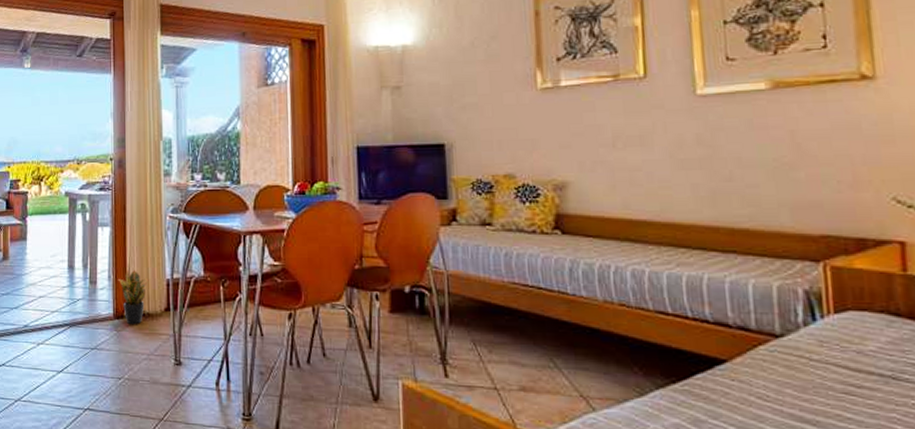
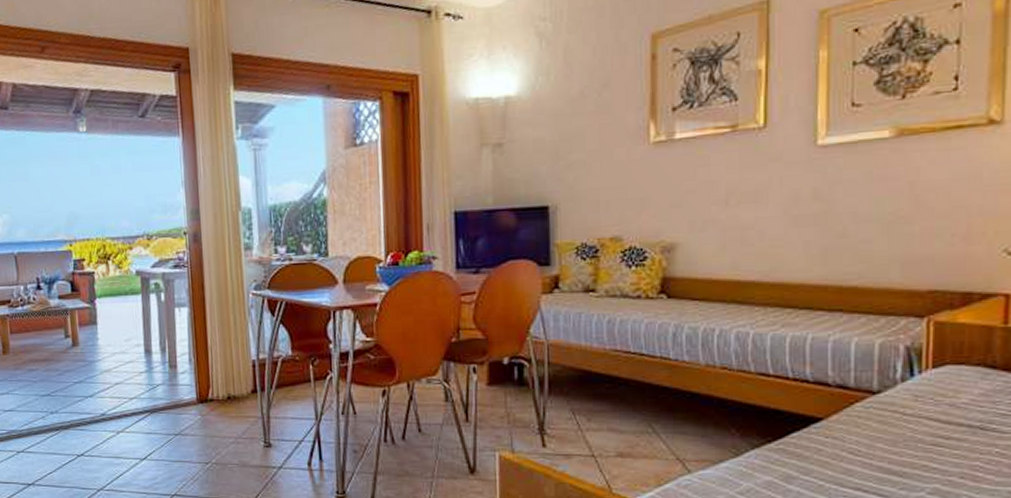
potted plant: present [118,269,149,325] -> none [199,351,233,409]

